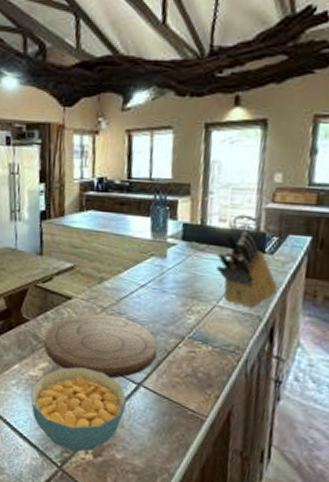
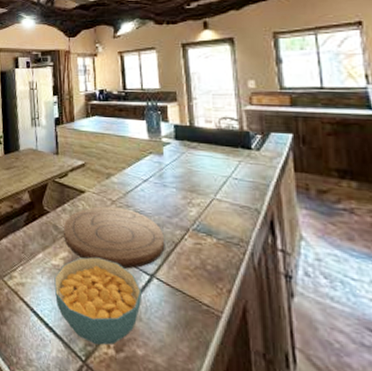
knife block: present [217,231,278,309] -> none [208,131,270,202]

